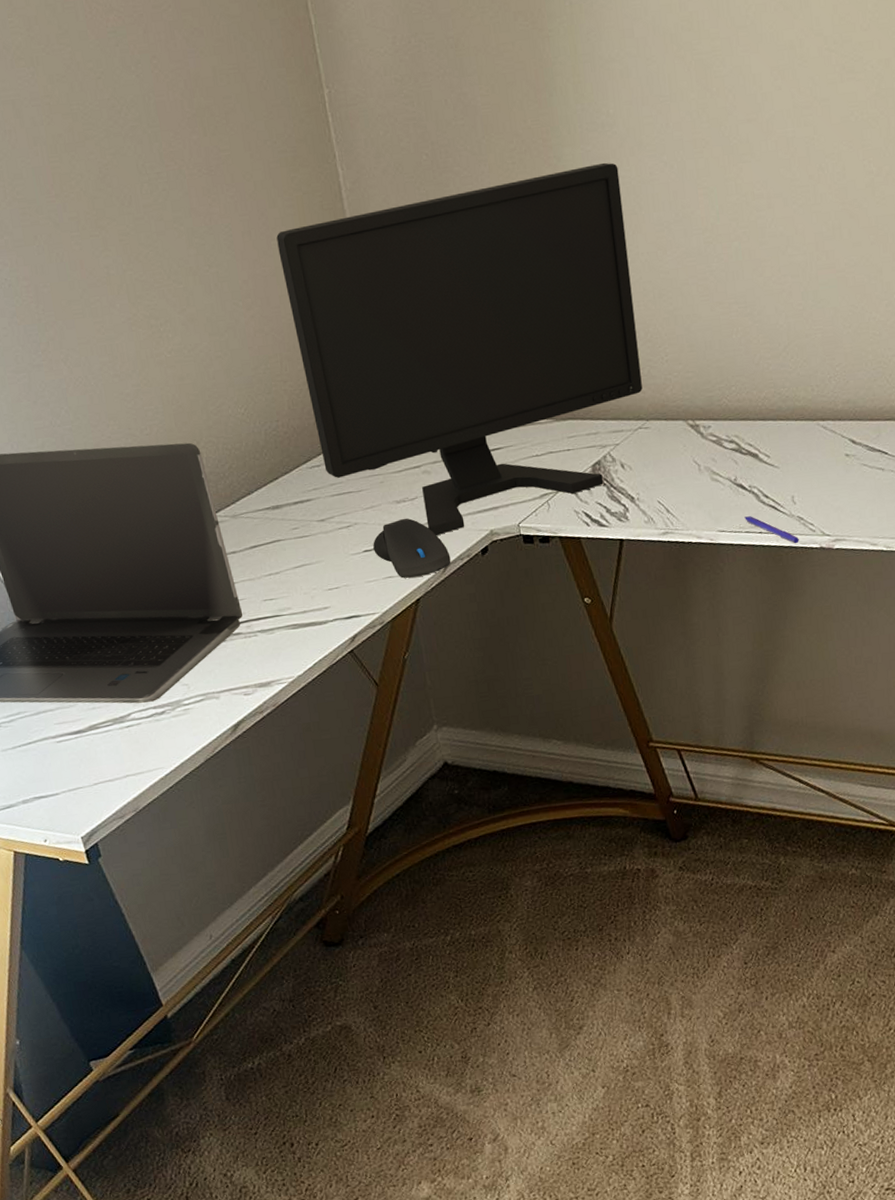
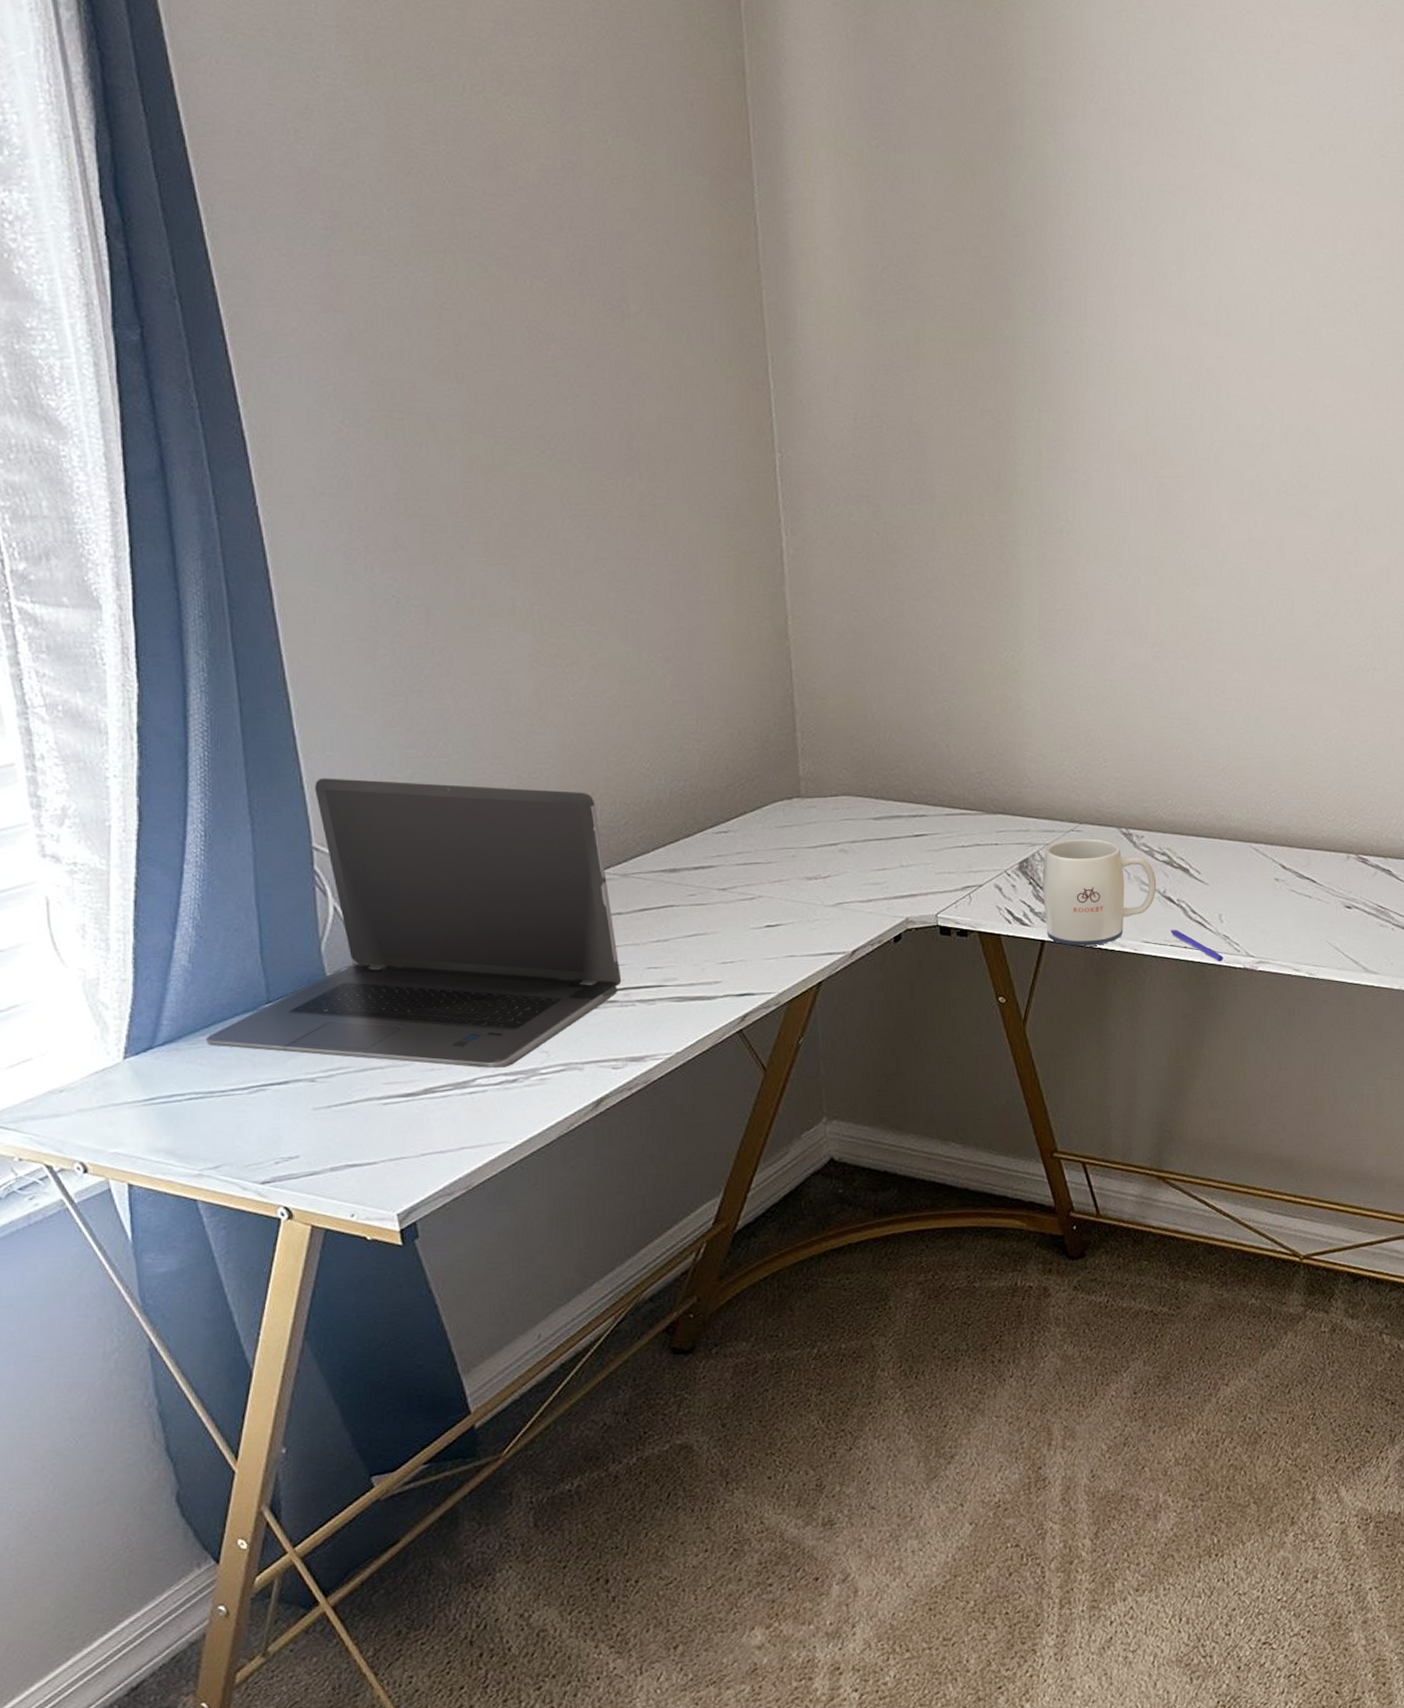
computer monitor: present [276,162,643,536] -> none [707,566,1078,918]
computer mouse: present [373,518,451,579] -> none [777,896,860,959]
mug: none [615,434,728,542] -> present [1042,838,1157,946]

